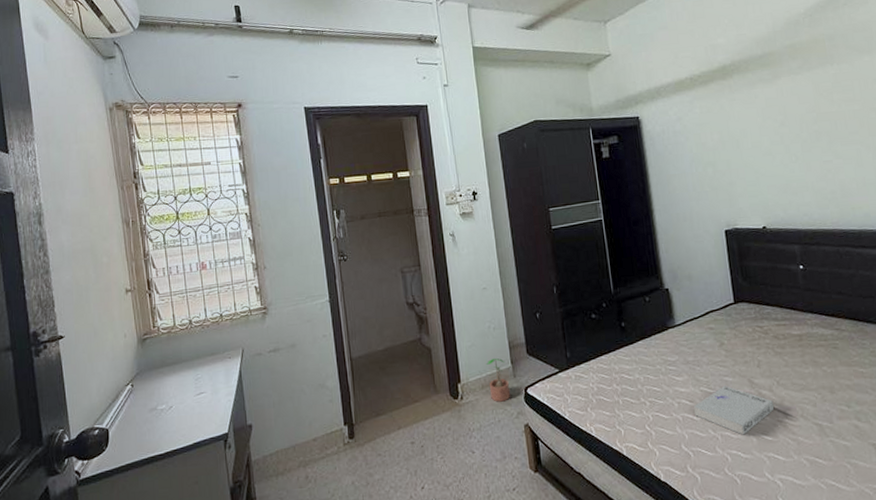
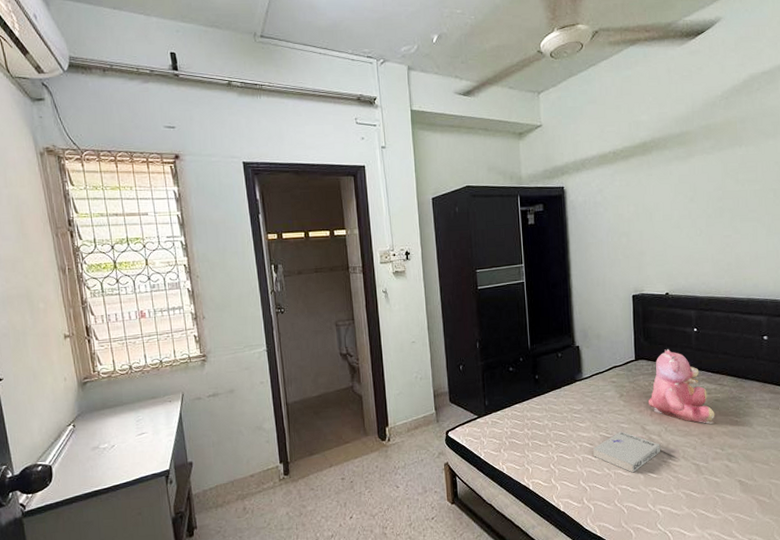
potted plant: present [487,358,511,402] -> none [413,405,434,444]
teddy bear: none [753,289,836,377] -> present [648,349,715,425]

